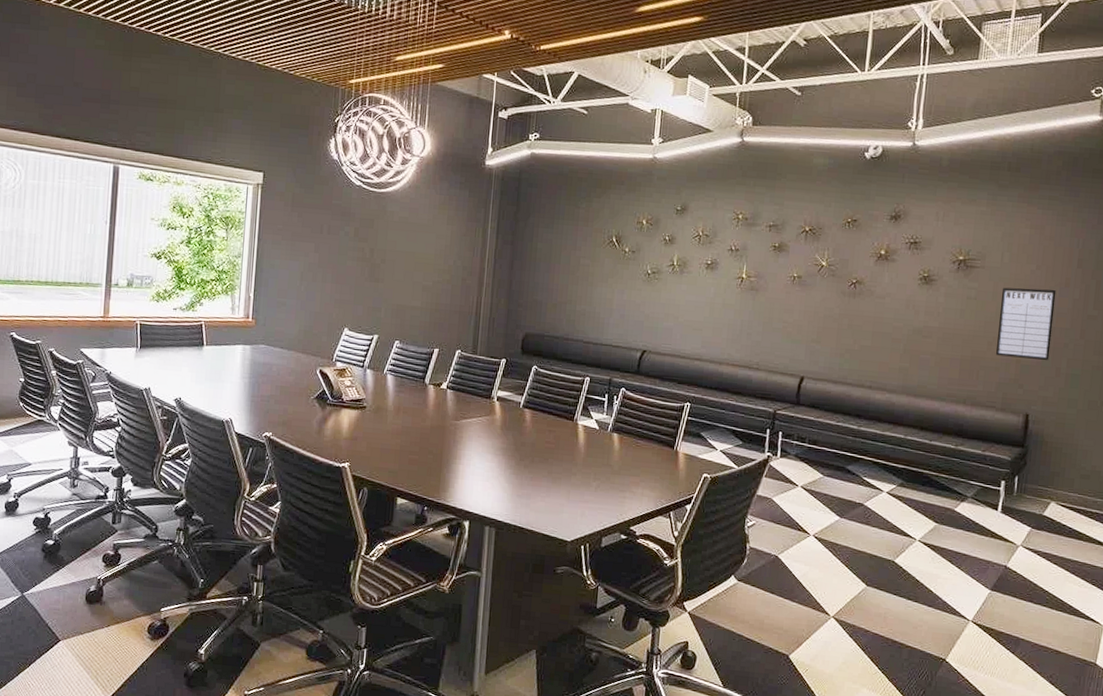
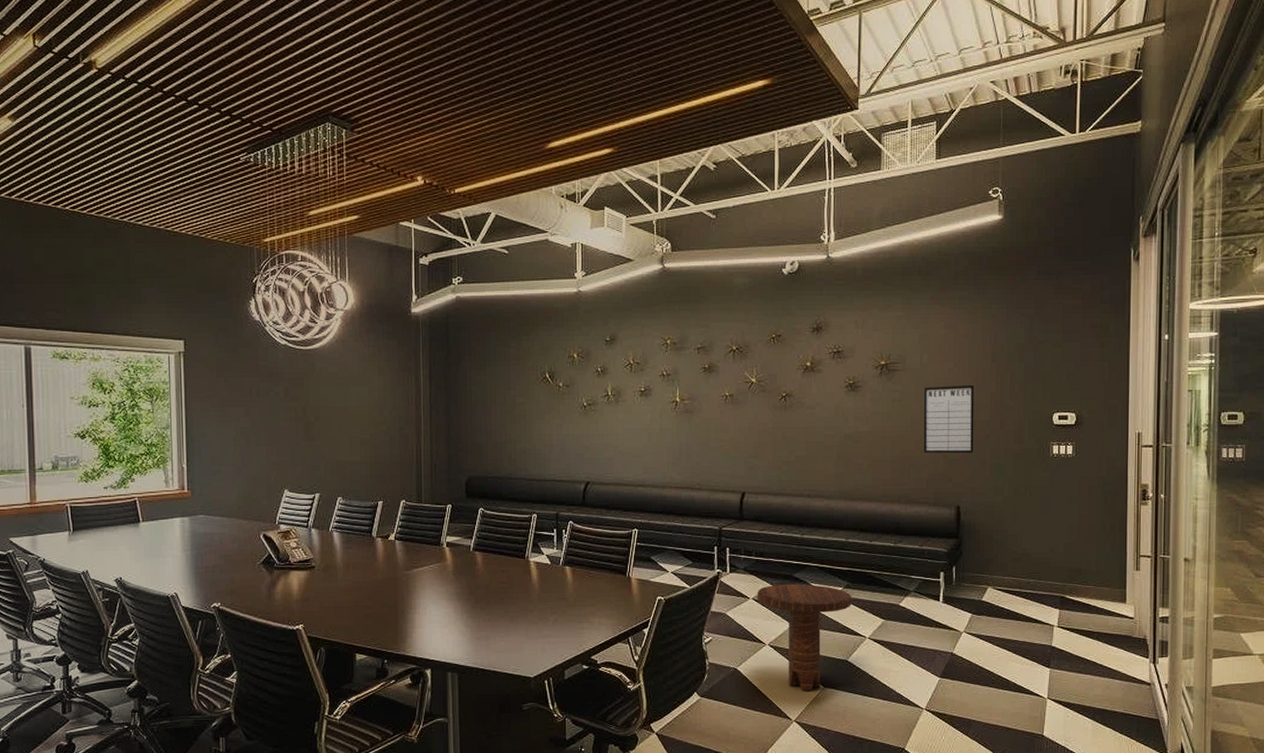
side table: none [805,475,905,588] -> present [757,583,851,691]

